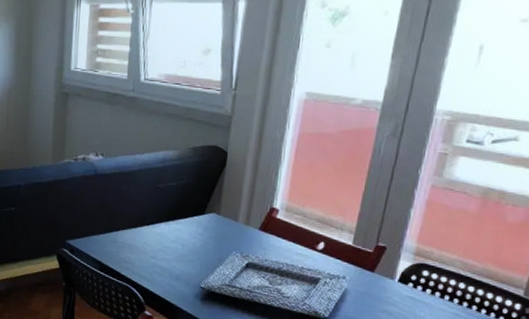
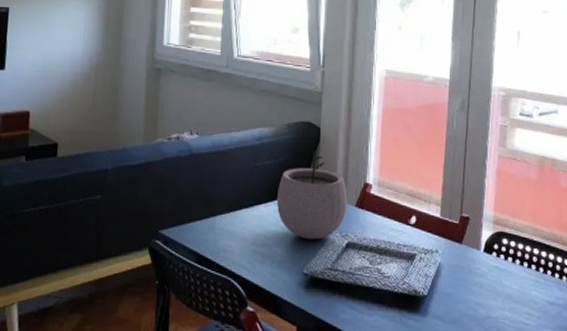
plant pot: none [178,173,252,258] -> present [277,150,348,240]

